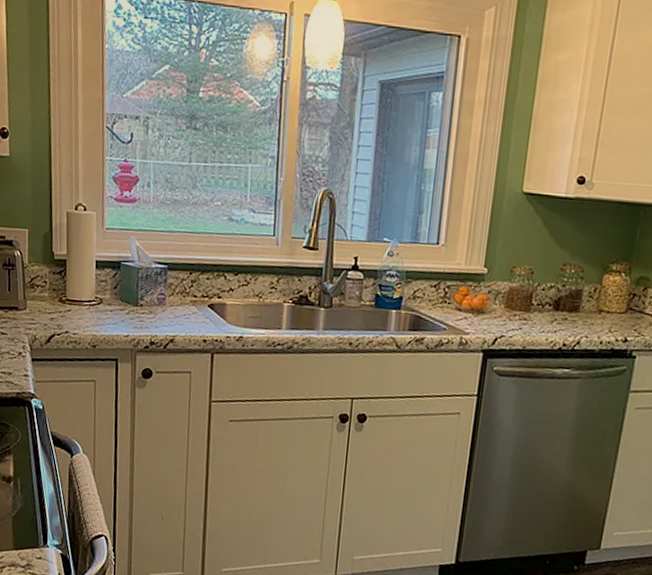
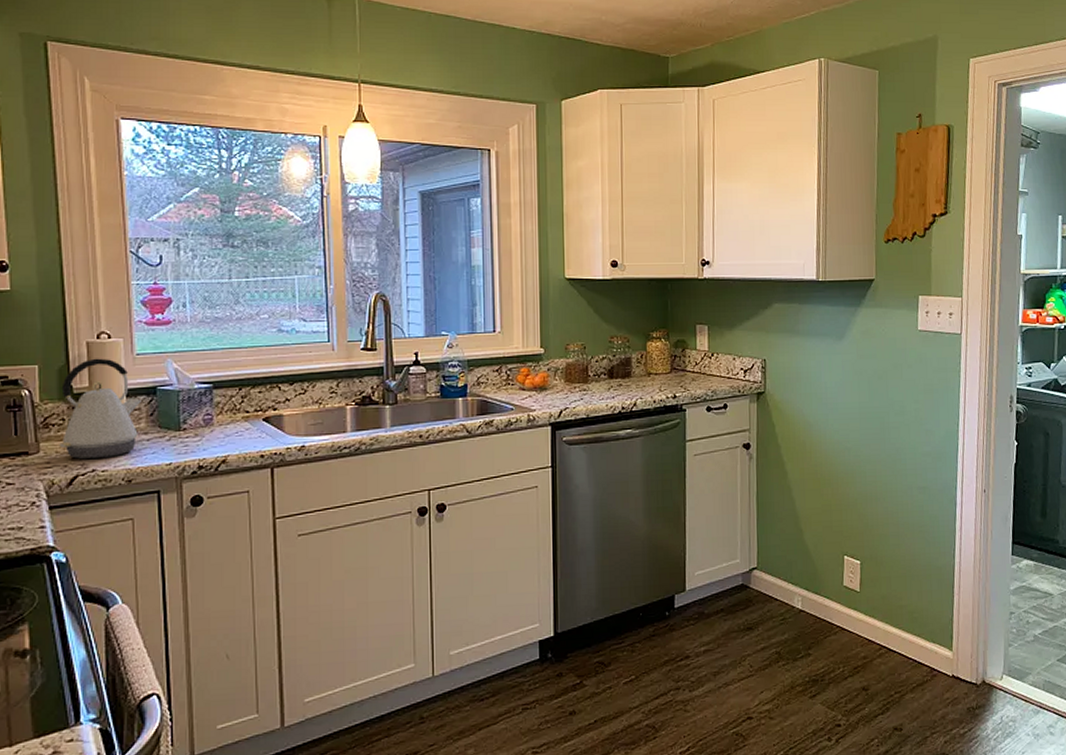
kettle: none [41,228,108,323] -> present [59,358,141,460]

